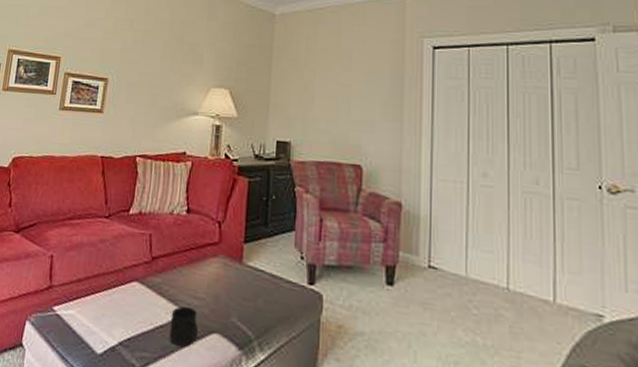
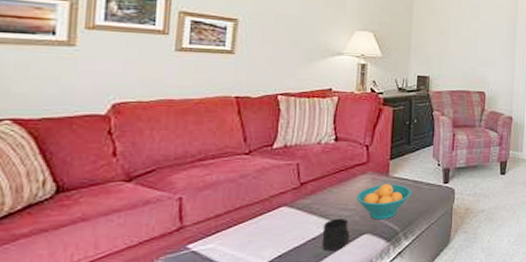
fruit bowl: none [206,273,269,319] -> present [355,184,412,220]

